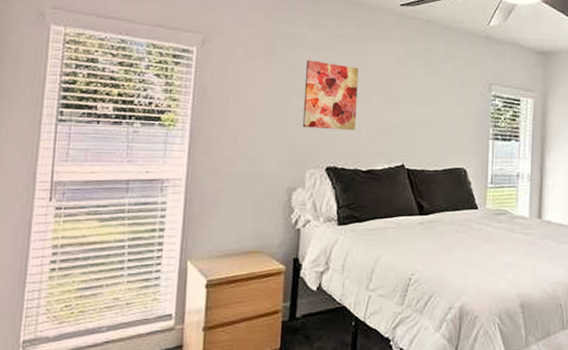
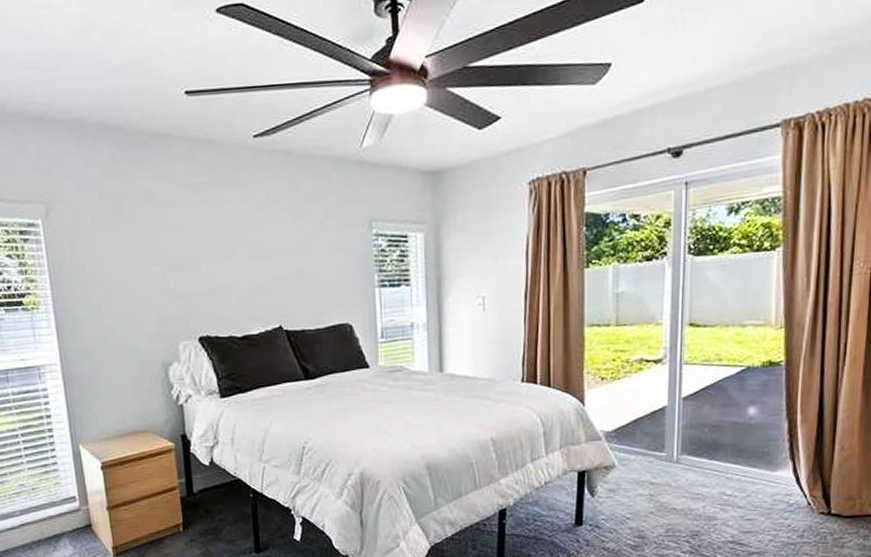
wall art: present [302,60,359,131] -> none [158,218,224,296]

